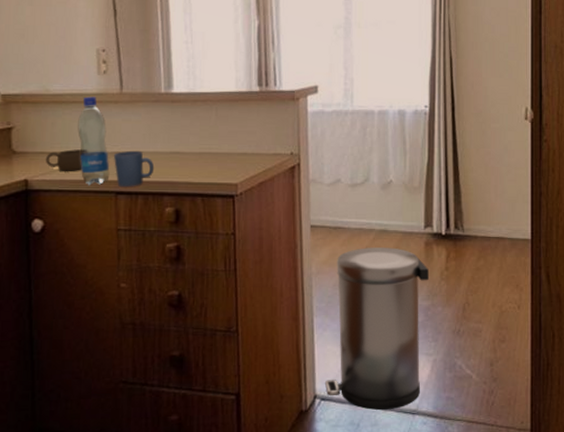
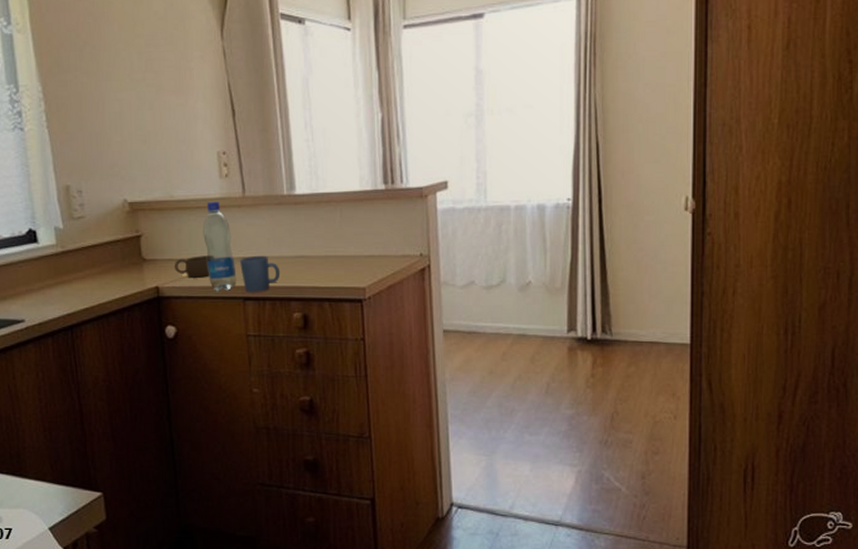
pedal bin: present [324,247,429,410] -> none [461,353,572,520]

